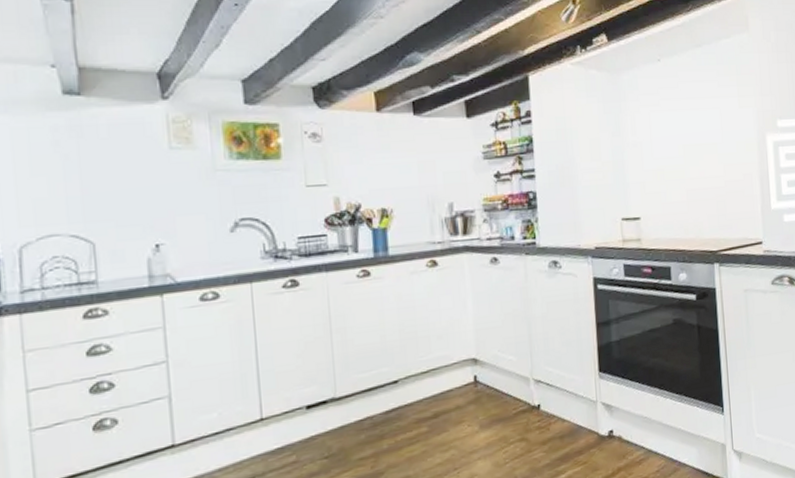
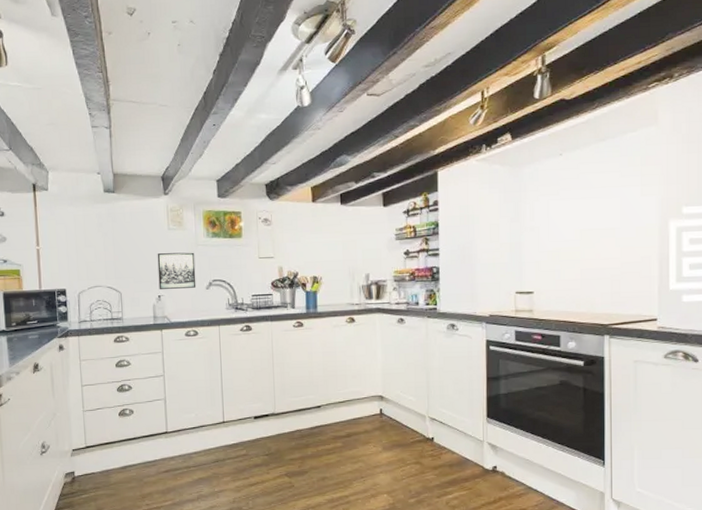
wall art: none [152,180,215,235] -> present [157,252,197,289]

